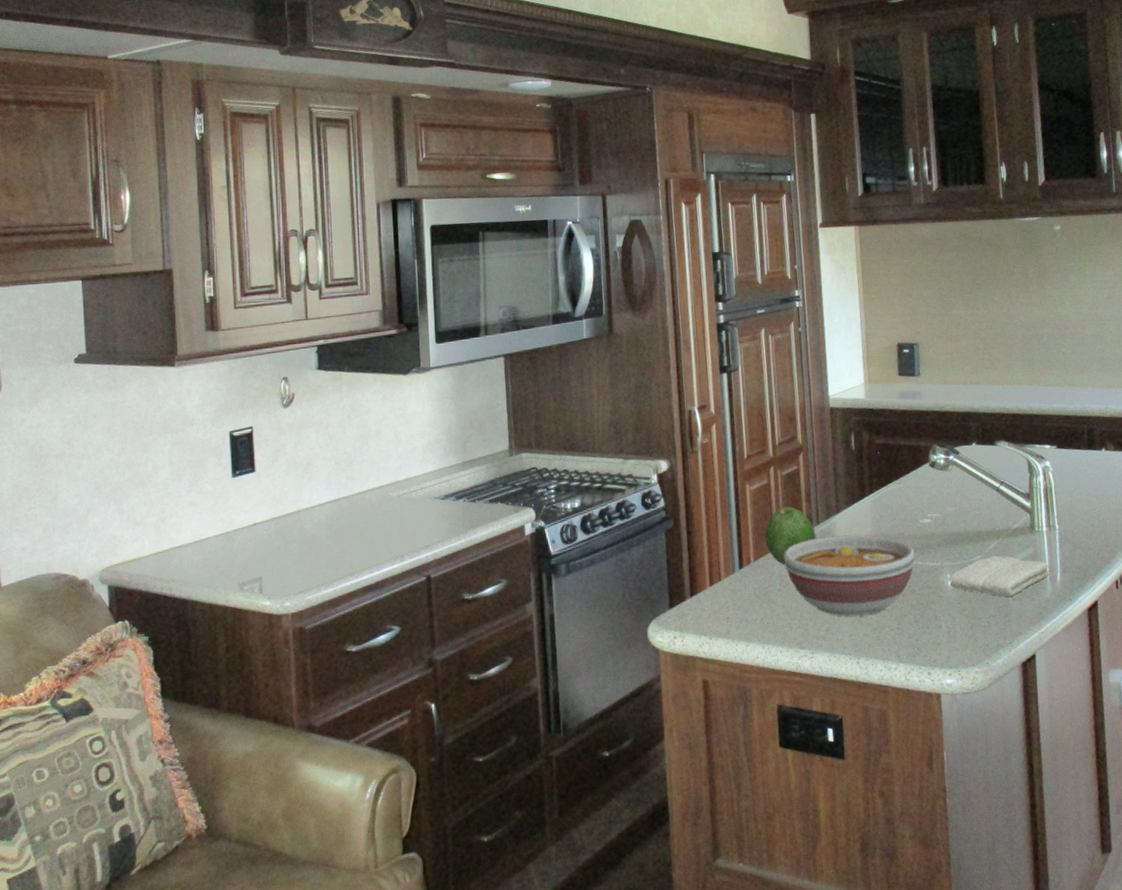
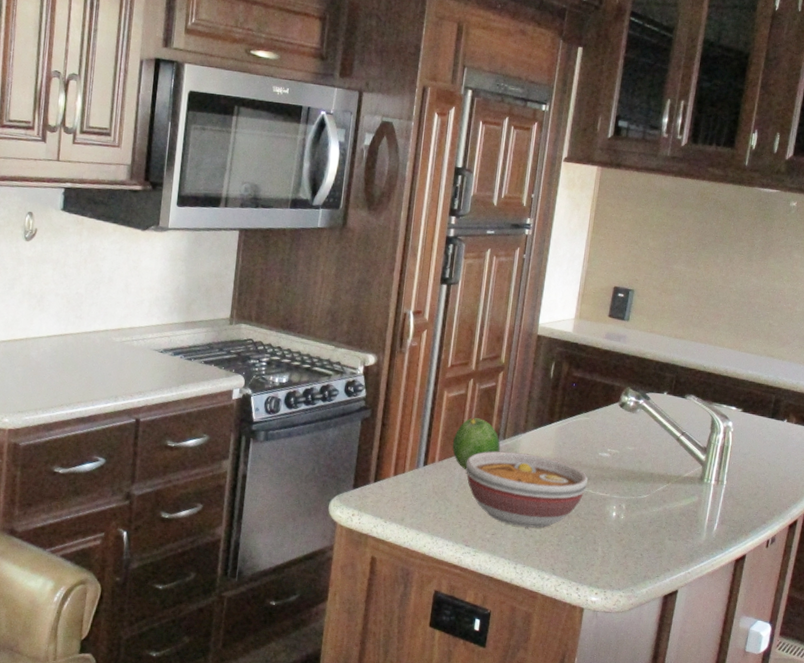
washcloth: present [950,555,1049,597] -> none [614,497,709,536]

